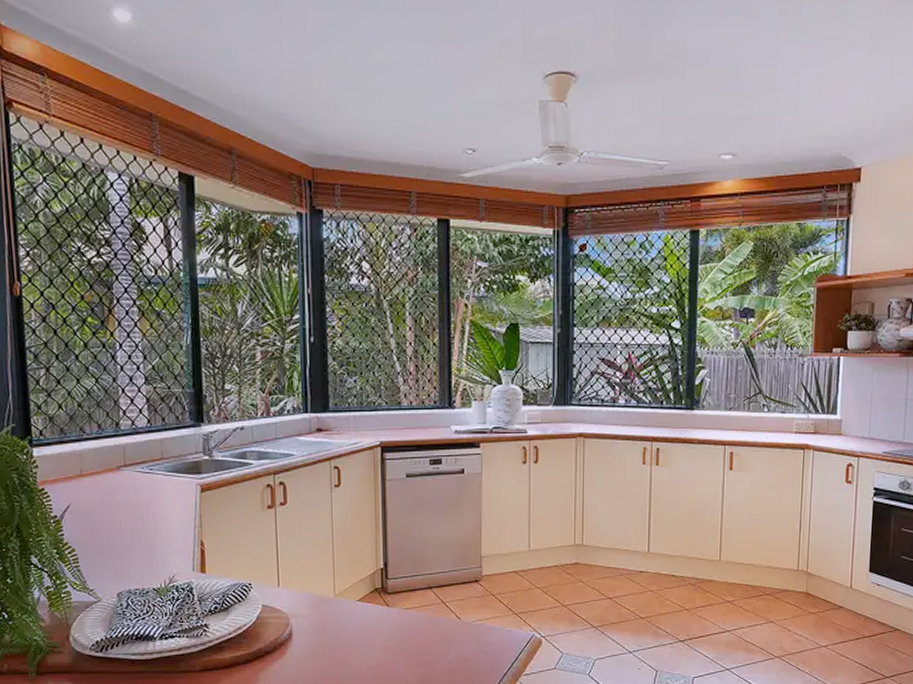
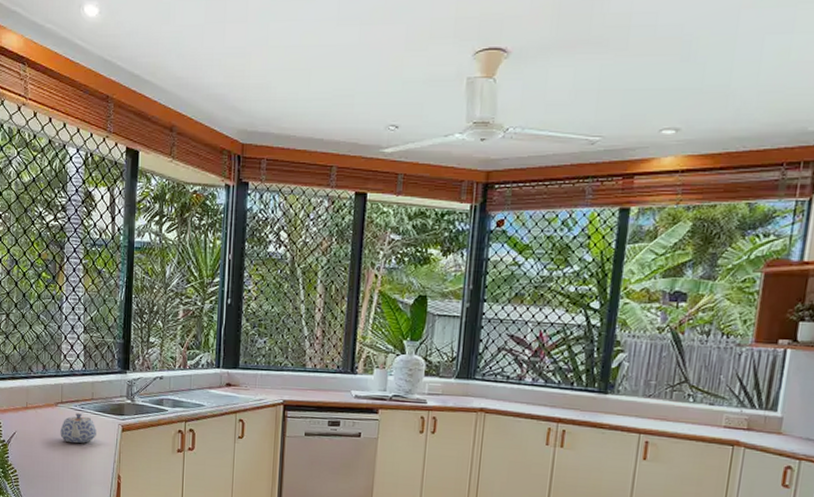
teapot: none [126,476,171,511] -> present [60,413,96,444]

